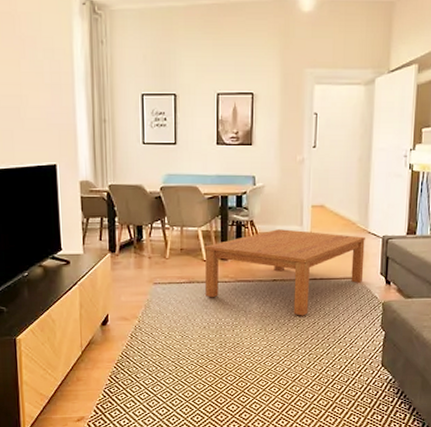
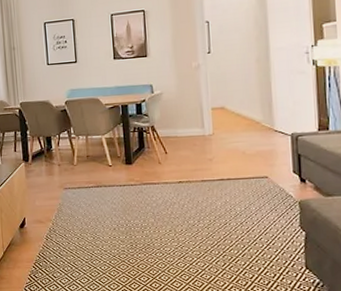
coffee table: present [205,229,365,316] -> none [110,132,274,217]

